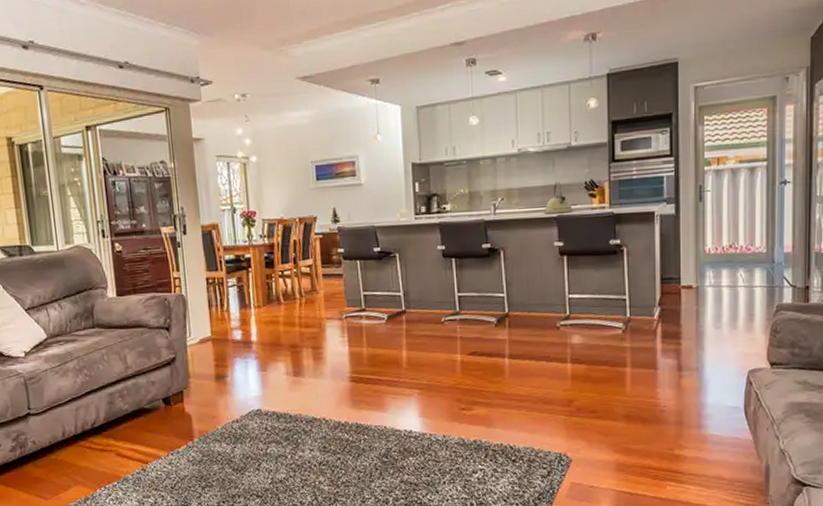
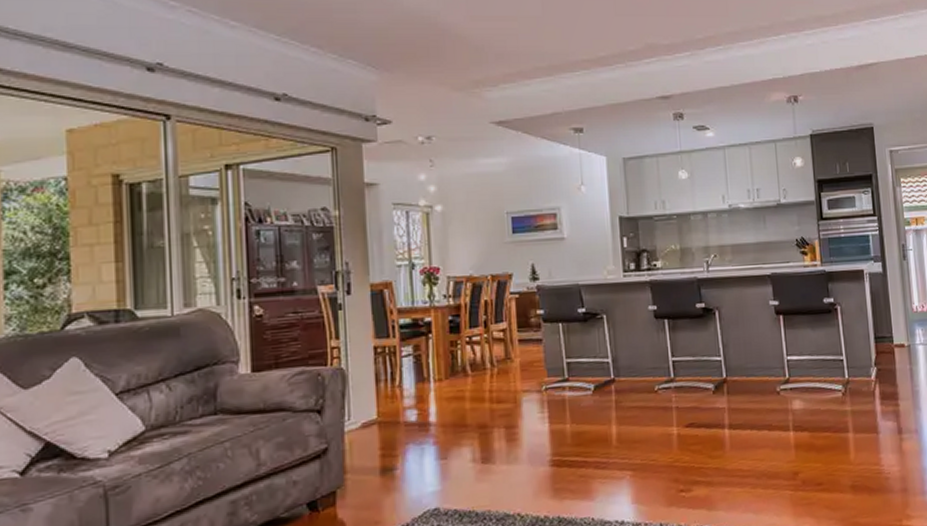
kettle: present [544,181,573,215] -> none [757,238,786,272]

